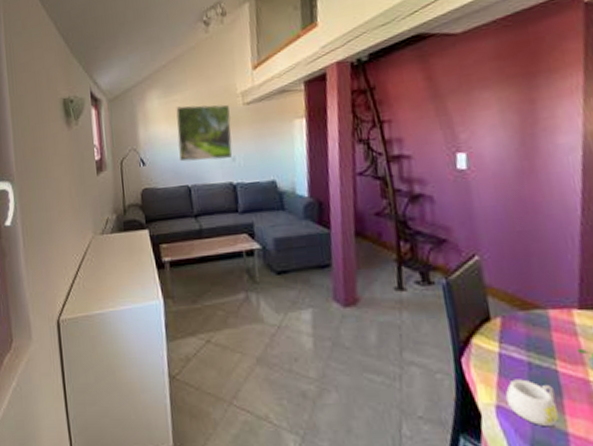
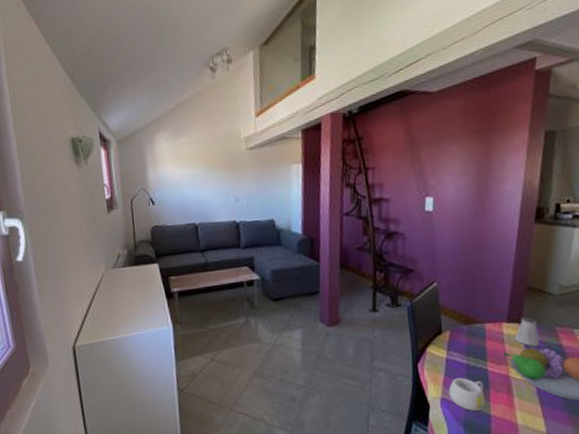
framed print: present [176,104,233,162] -> none [183,148,236,202]

